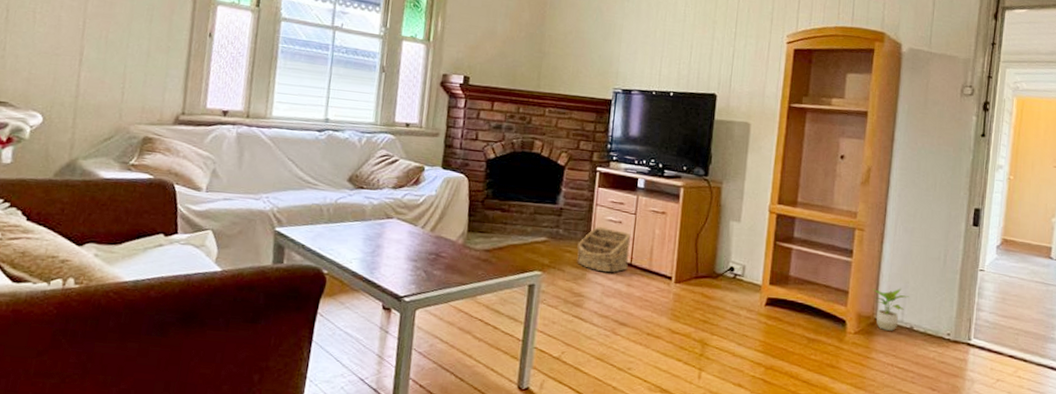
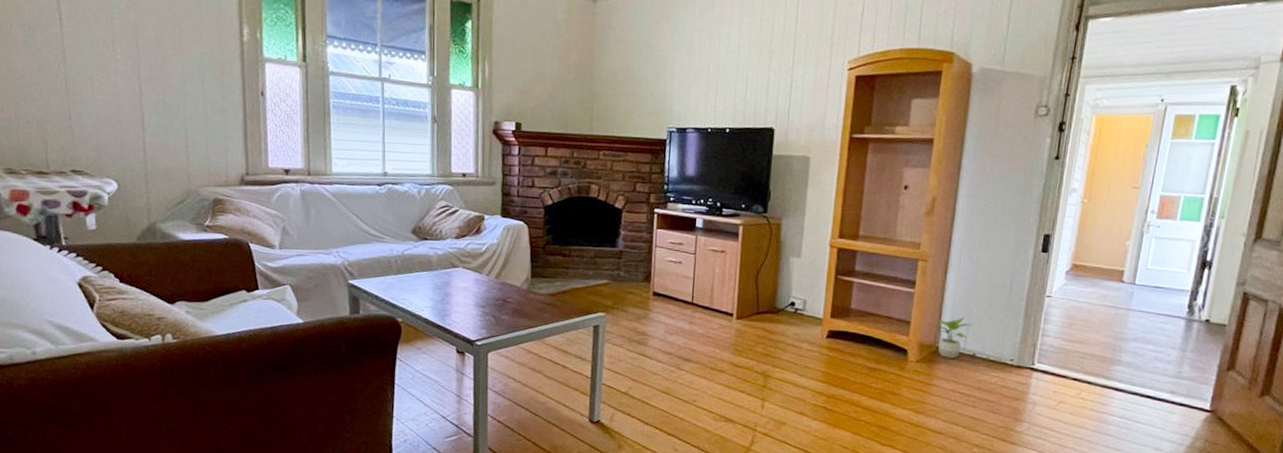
basket: present [577,227,631,273] -> none [639,268,691,312]

